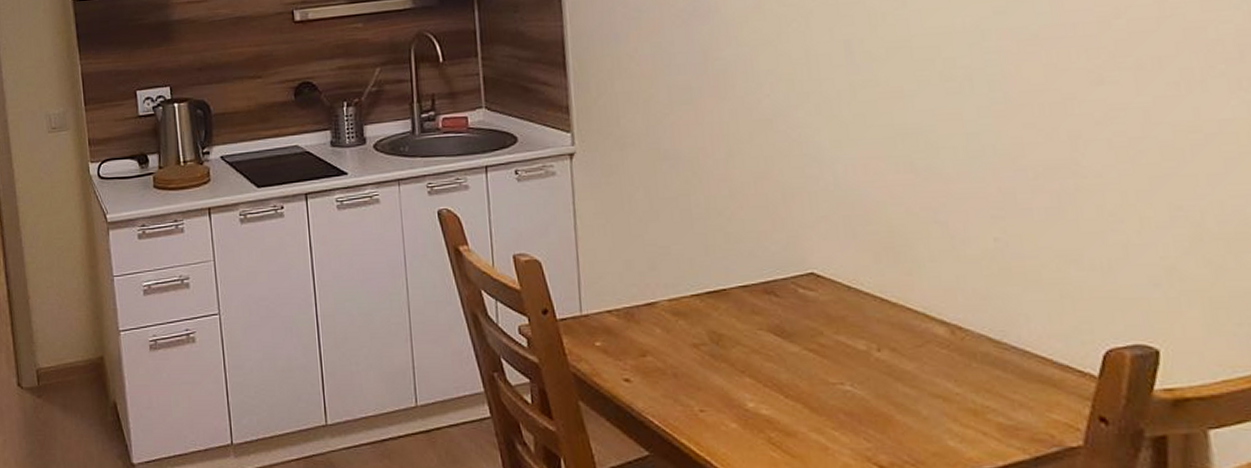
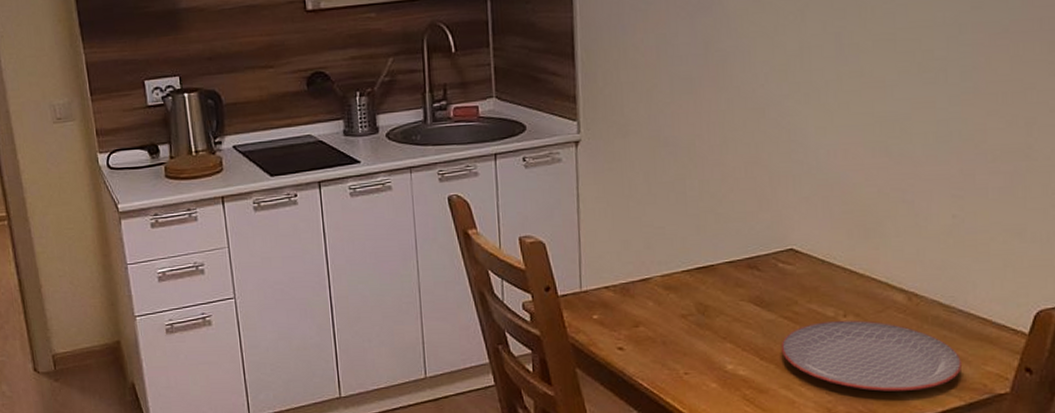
plate: none [807,354,1022,440] -> present [781,320,962,392]

